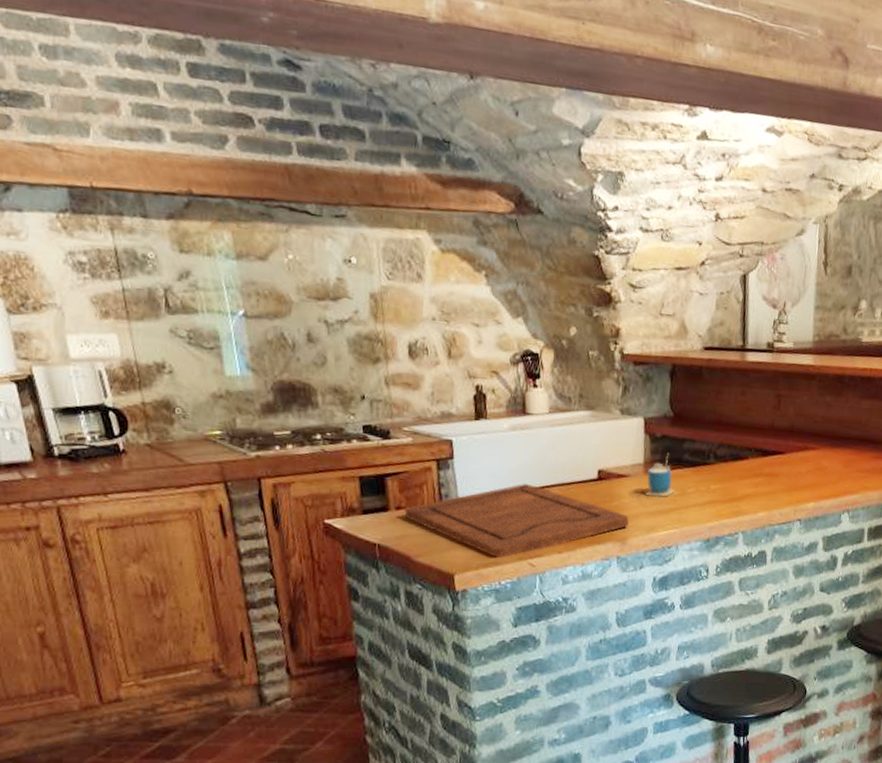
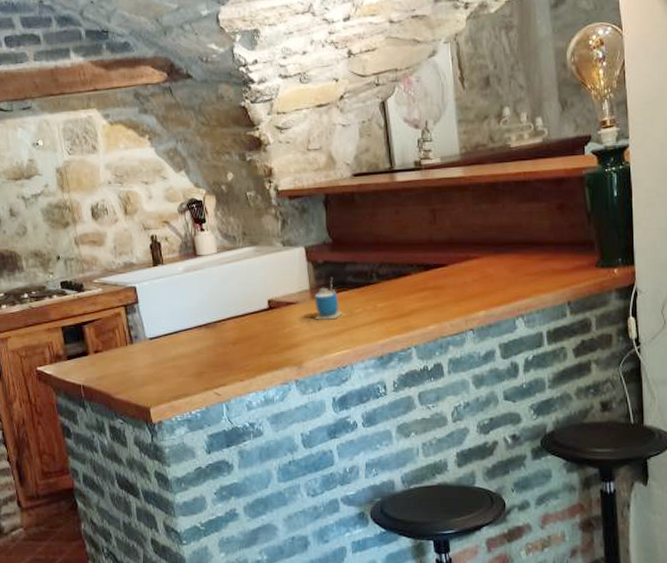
cutting board: present [404,484,629,558] -> none [101,319,302,390]

